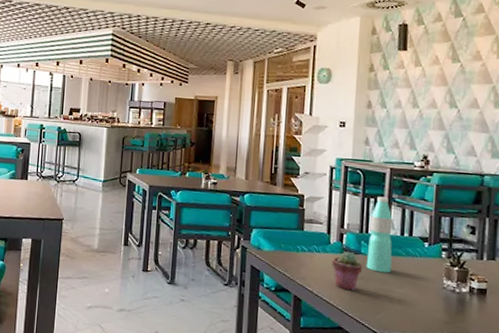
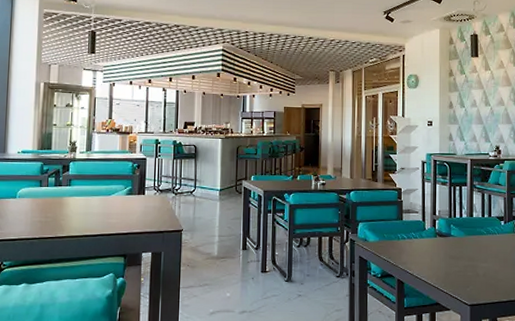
potted succulent: present [332,251,363,291] -> none [428,234,453,270]
water bottle: present [366,196,393,274] -> none [456,184,477,251]

